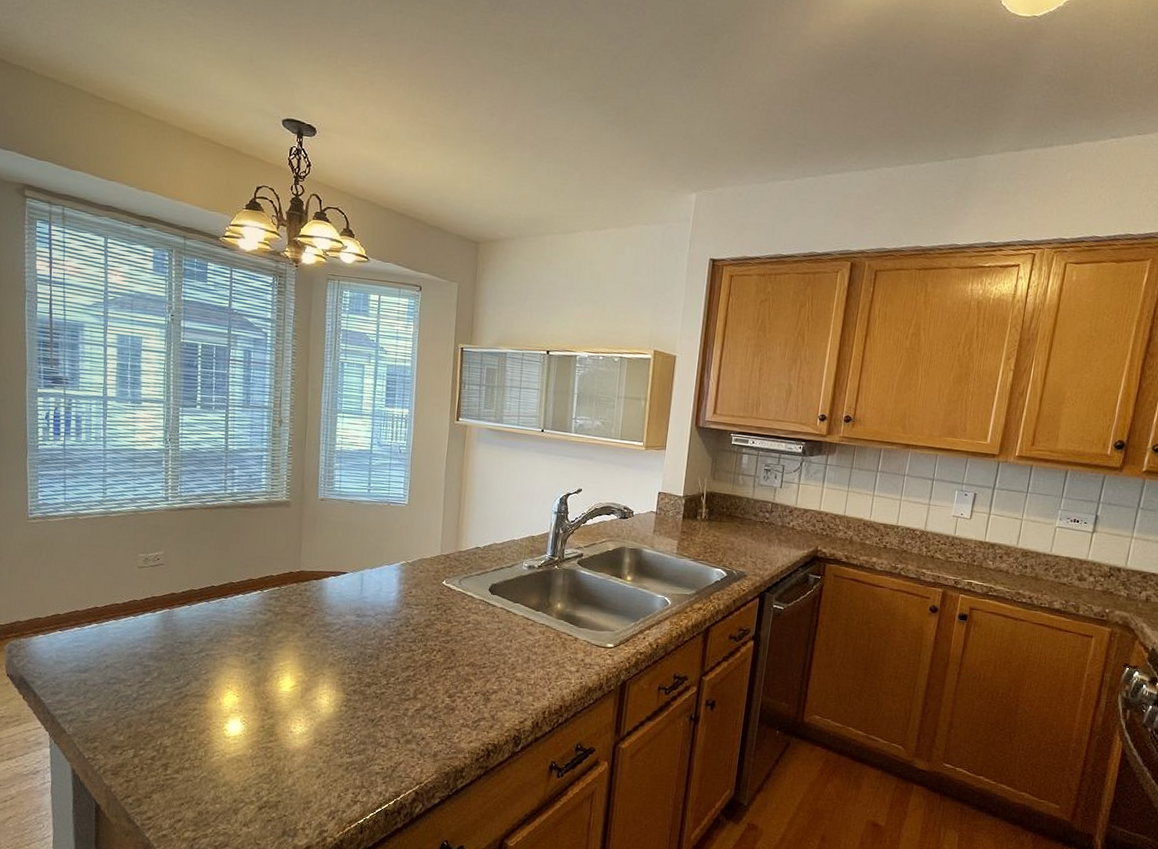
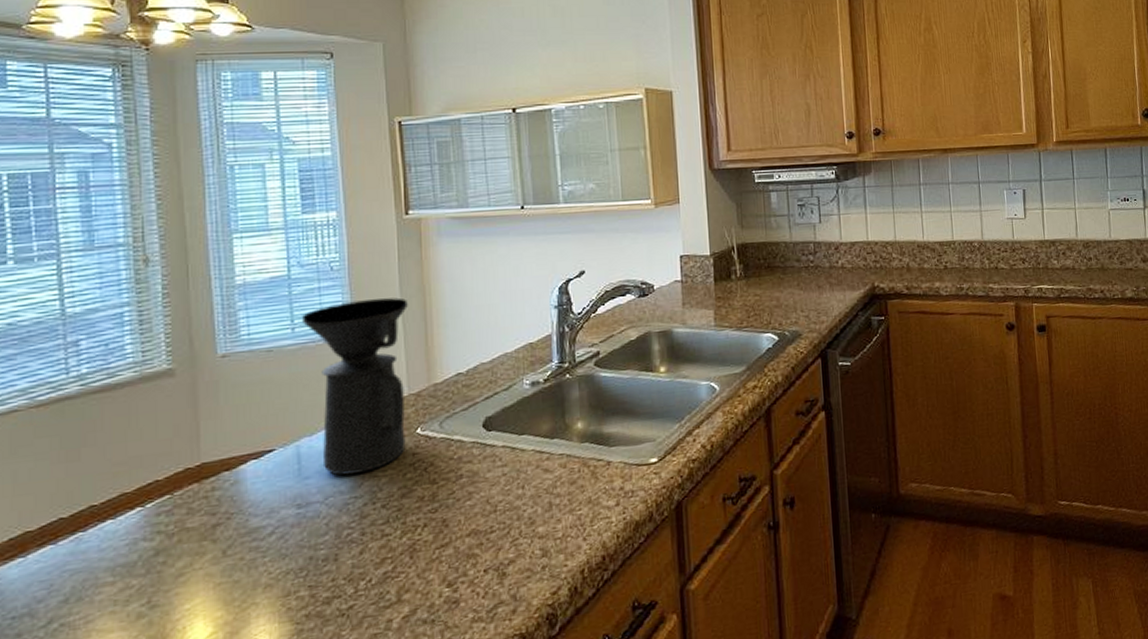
coffee maker: none [375,478,449,603] -> present [301,297,408,476]

